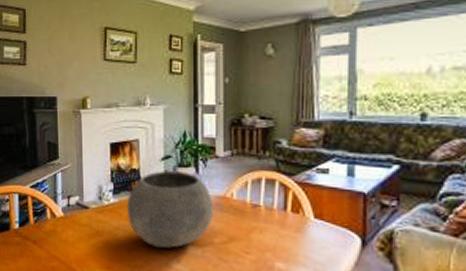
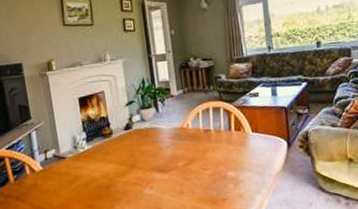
bowl: present [126,170,214,249] -> none [100,112,175,181]

